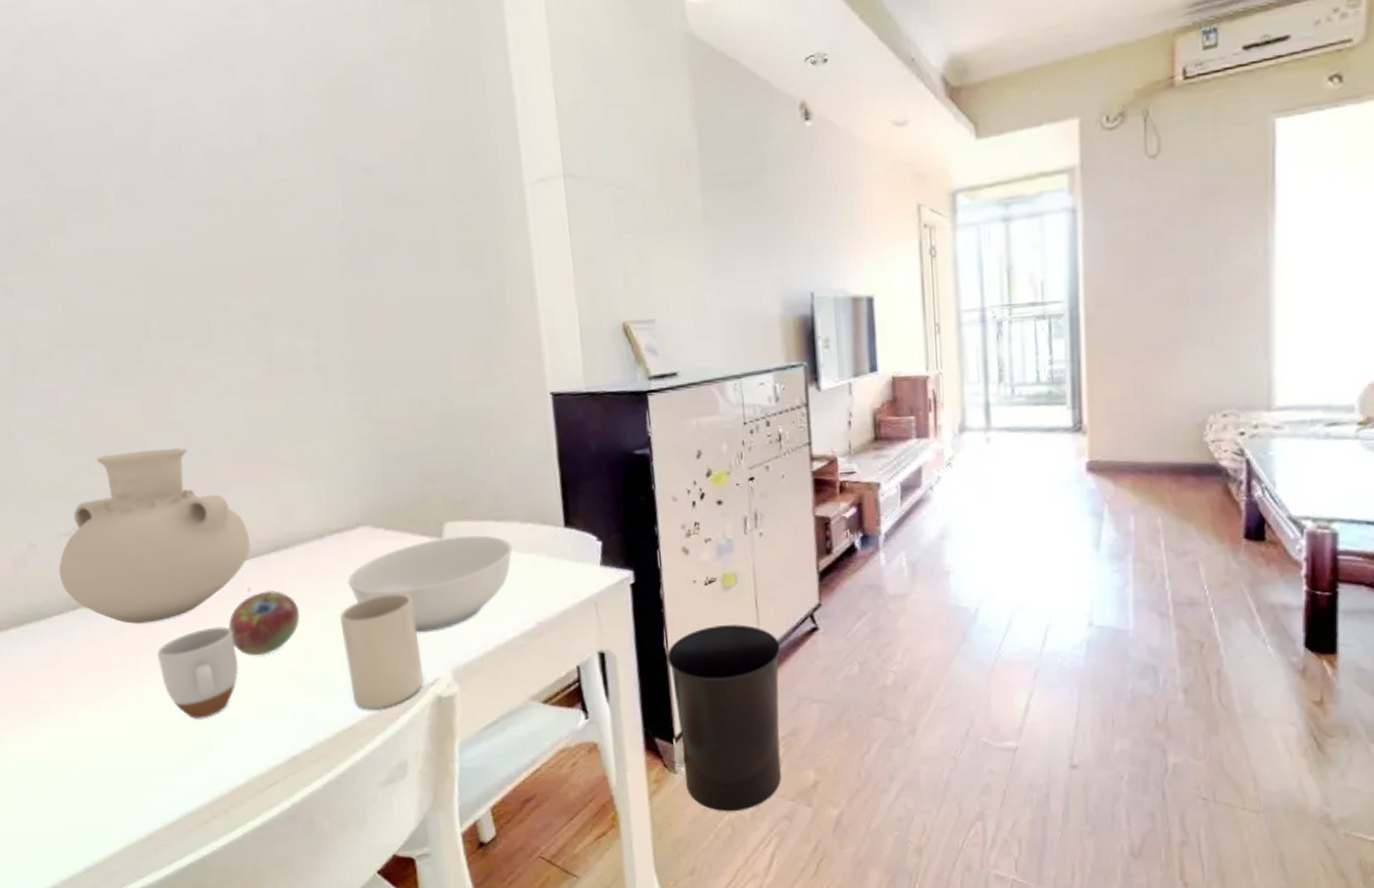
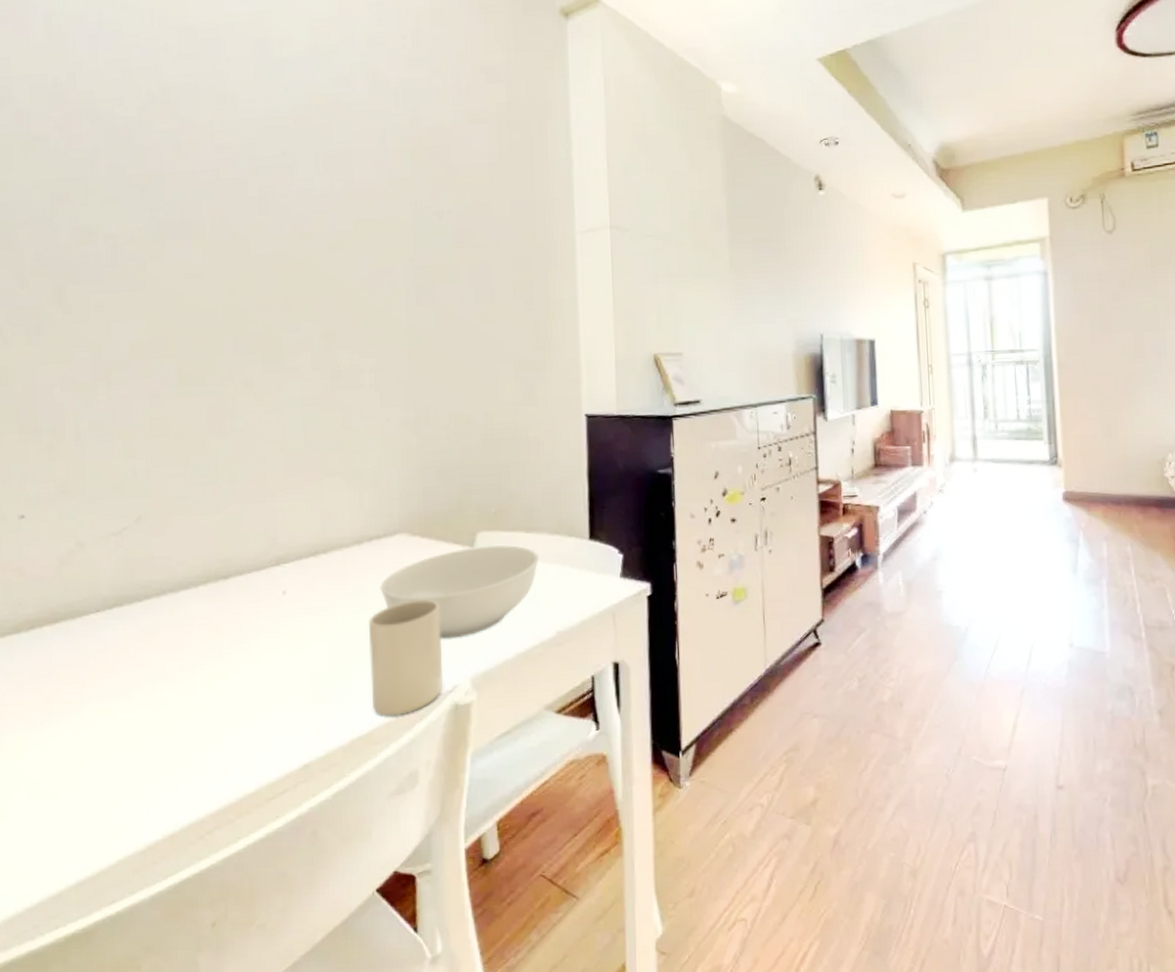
vase: present [58,447,251,625] -> none [102,454,291,625]
mug: present [156,626,238,718] -> none [184,628,264,722]
fruit: present [228,590,300,656] -> none [259,593,330,659]
waste bin: present [667,624,782,811] -> none [678,638,785,828]

